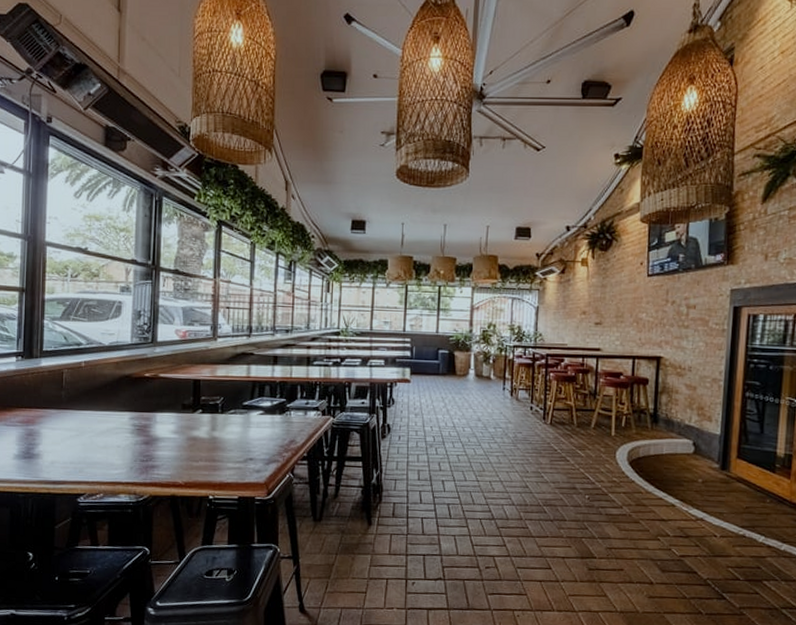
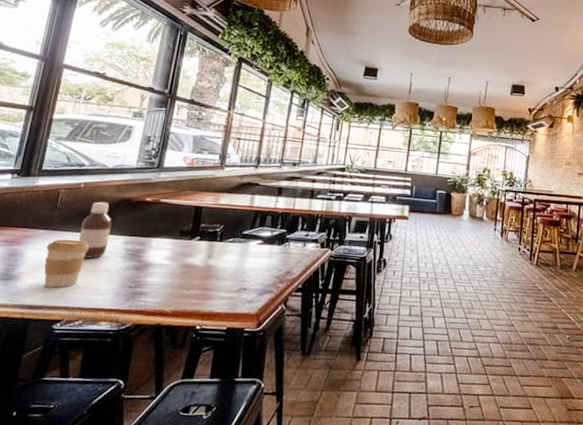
coffee cup: none [60,417,99,464] -> present [44,239,89,288]
bottle: none [88,379,116,435] -> present [79,201,112,259]

